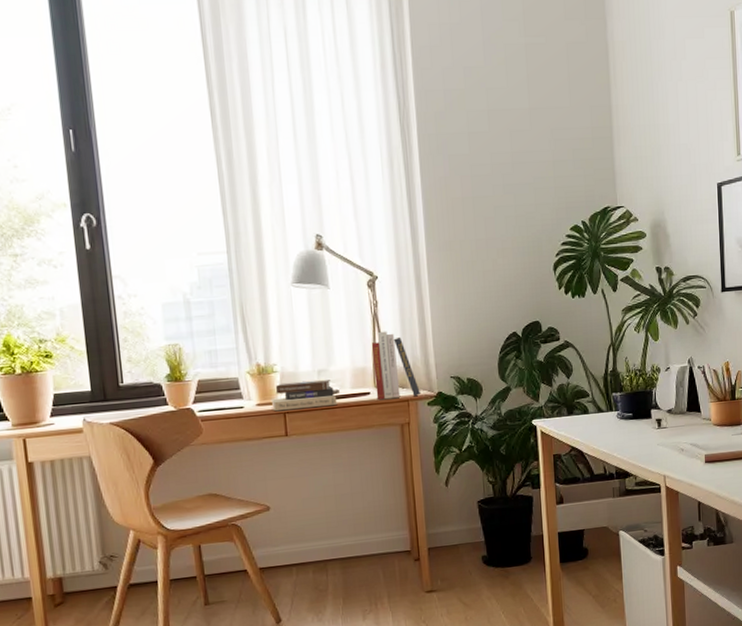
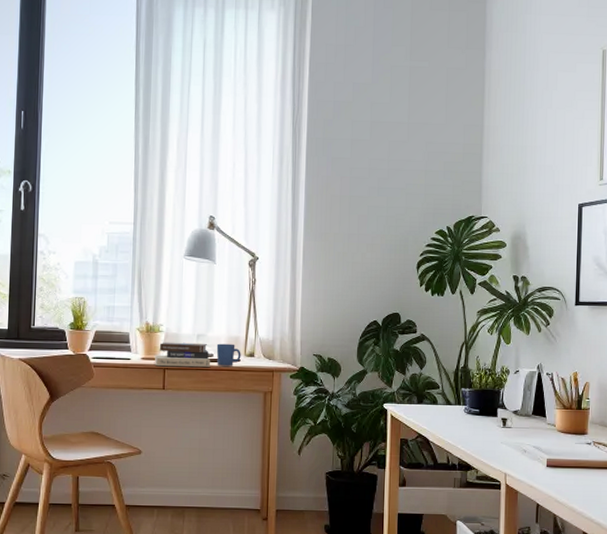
mug: none [341,376,371,403] -> present [216,343,241,367]
books: present [372,331,420,400] -> none [245,306,285,369]

